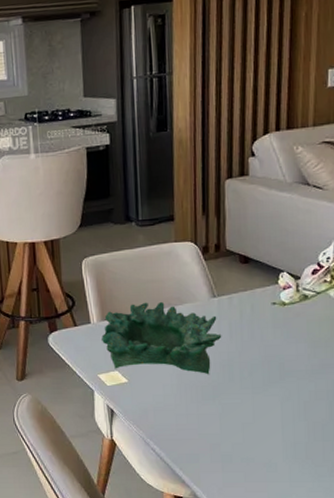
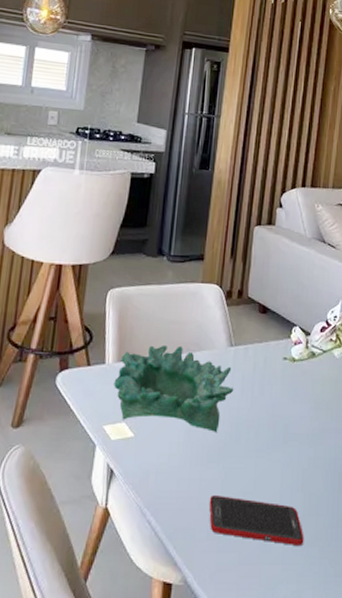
cell phone: none [209,427,311,466] -> present [209,495,304,545]

